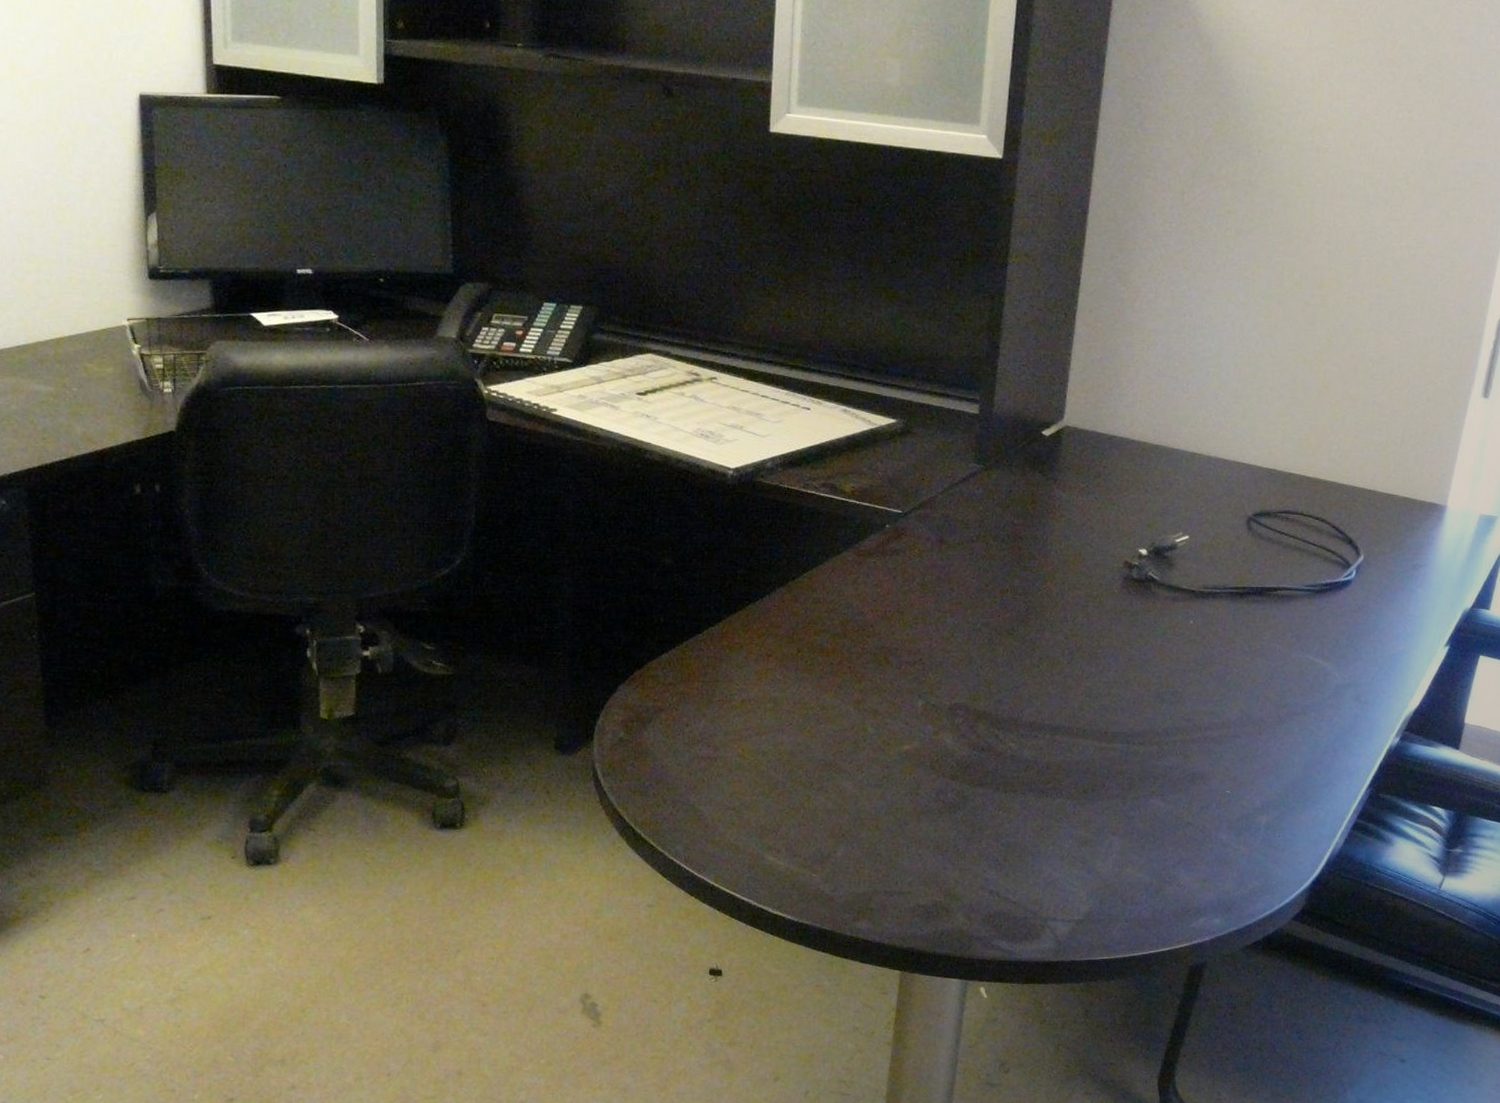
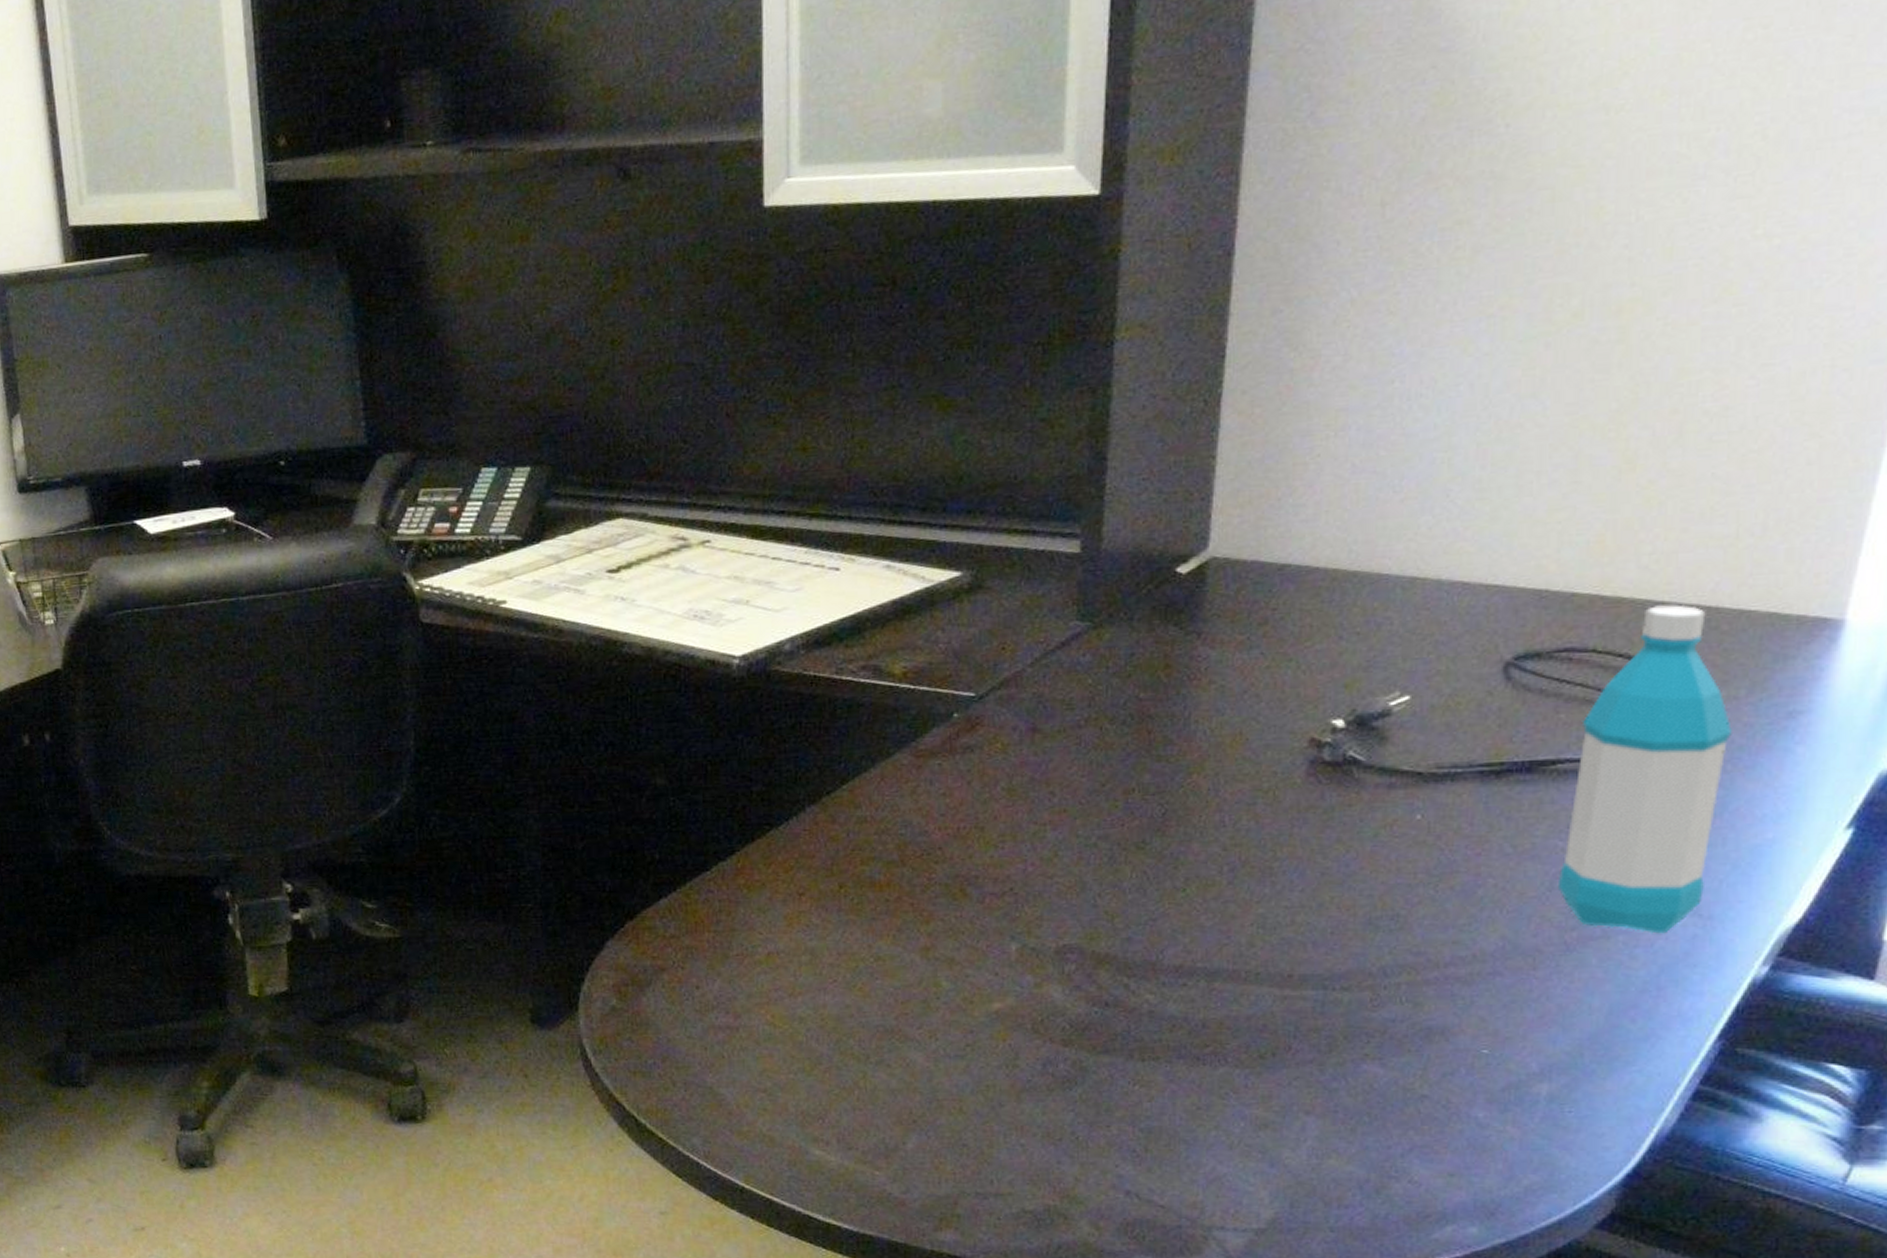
water bottle: none [1275,486,1381,713] -> present [1557,604,1732,934]

